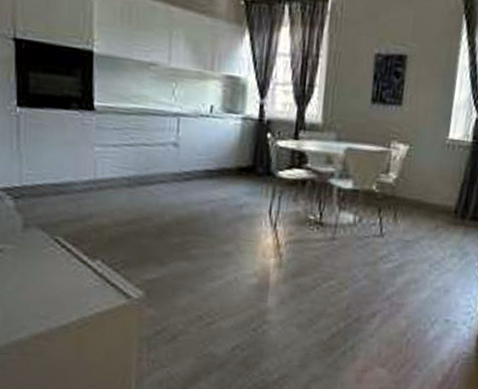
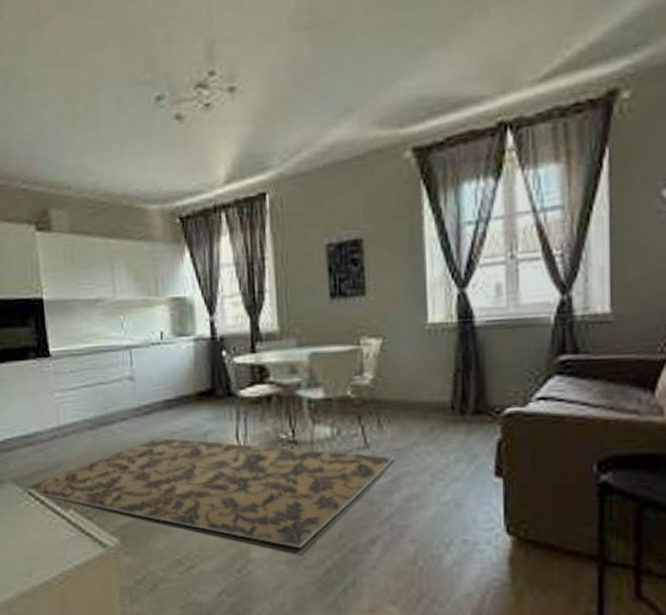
rug: none [52,203,403,315] -> present [25,437,394,549]

